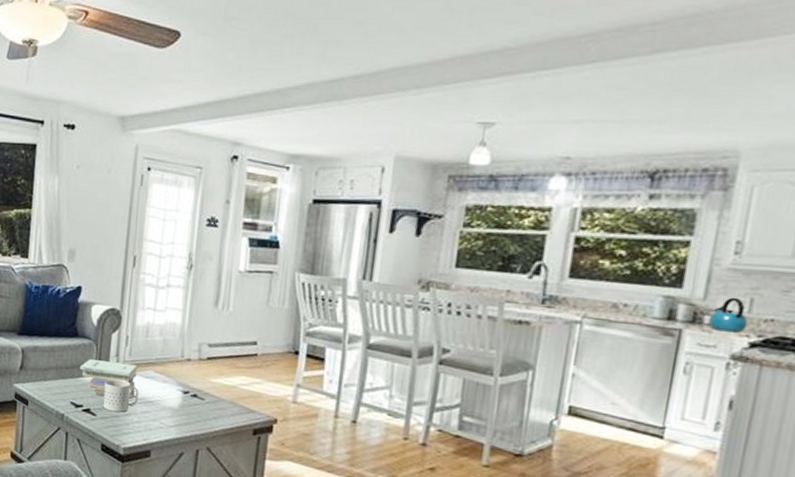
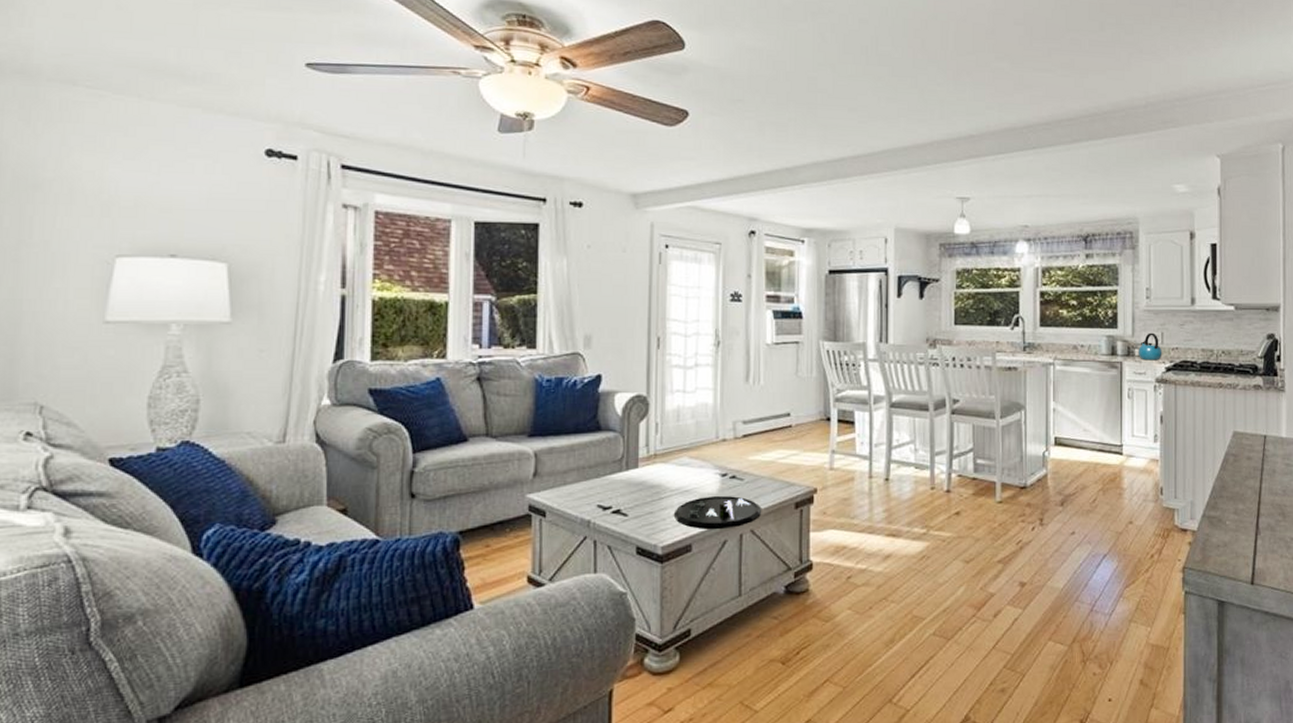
books: present [79,359,137,399] -> none [605,453,670,493]
mug: present [103,379,139,413] -> none [635,472,674,509]
decorative tray: none [136,409,220,443] -> present [673,496,762,529]

